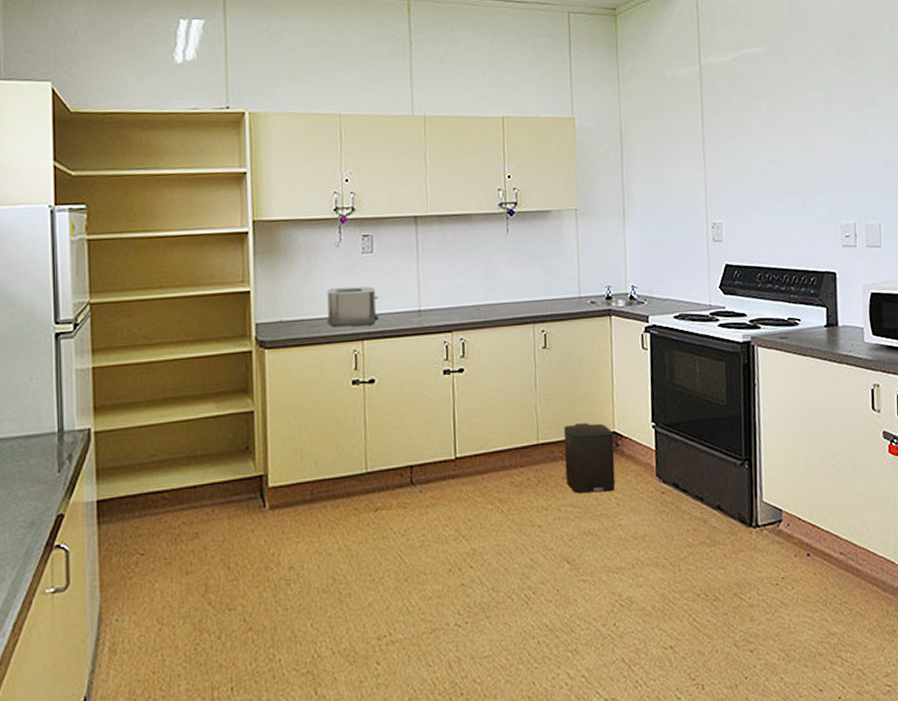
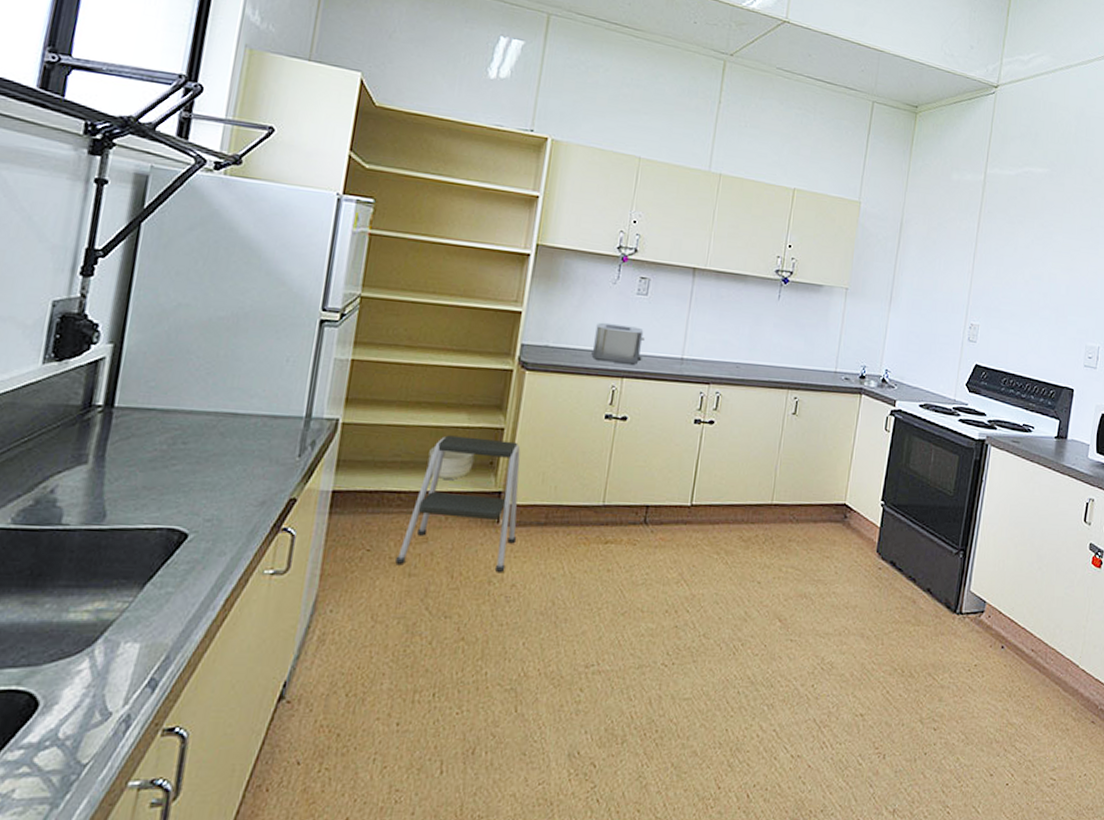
step stool: none [171,422,286,564] -> present [395,435,521,573]
bowl: none [184,440,230,472] -> present [427,446,475,479]
pedal bin: present [563,423,616,494] -> none [792,490,844,559]

